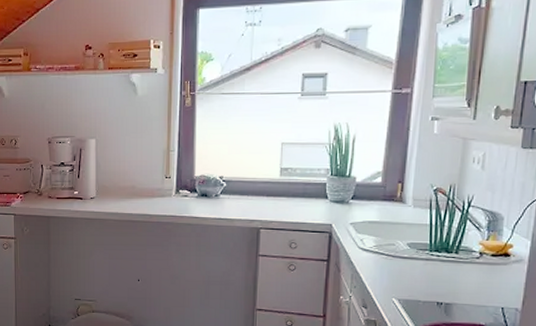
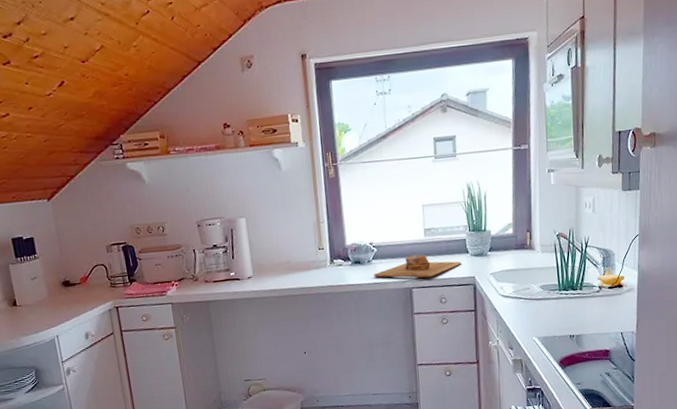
cutting board: none [220,194,319,220] -> present [374,254,462,278]

